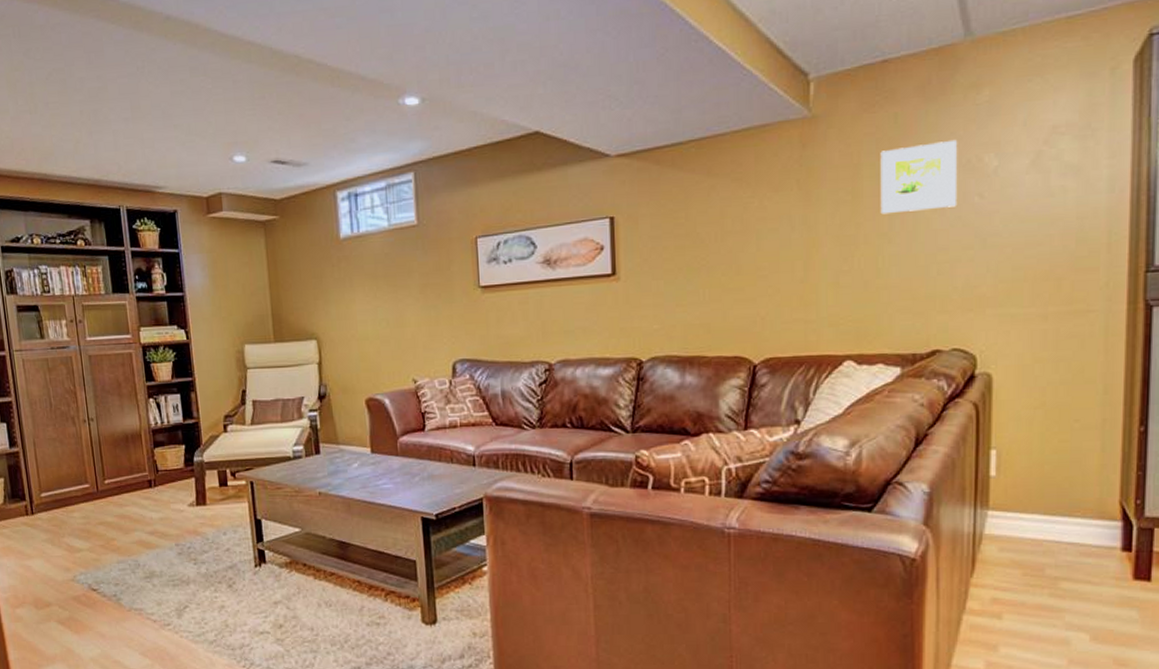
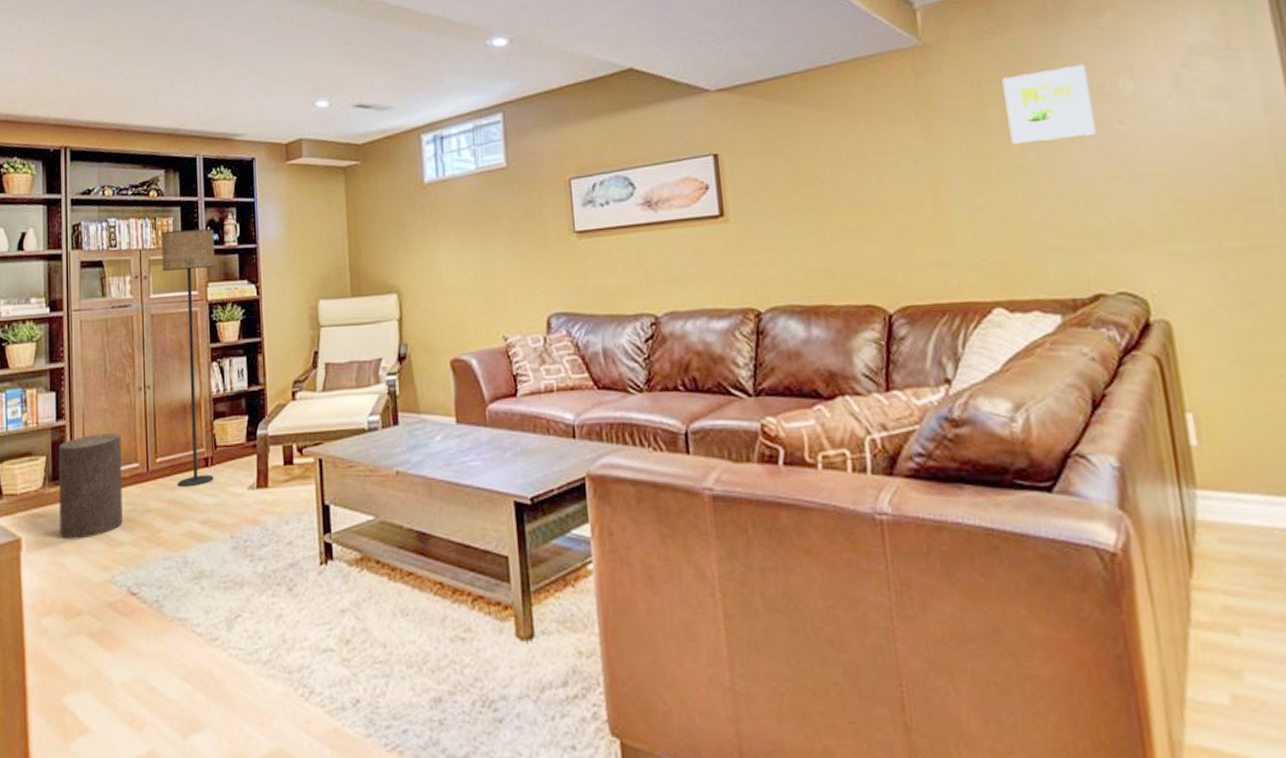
stool: none [14,459,79,547] -> present [58,433,123,540]
floor lamp: none [92,277,158,505] -> present [161,228,216,488]

